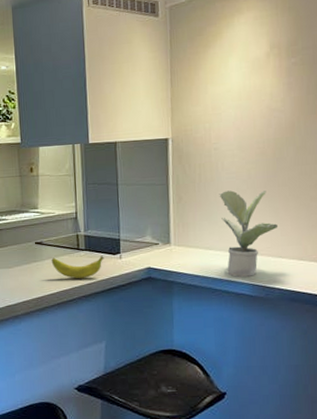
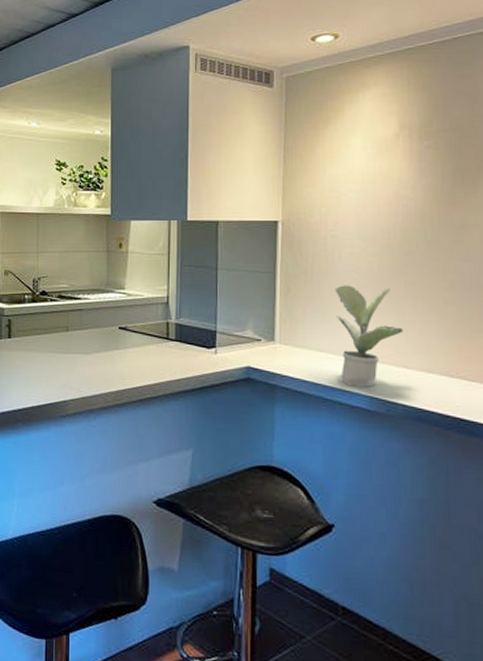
banana: present [51,255,104,279] -> none [136,346,197,373]

